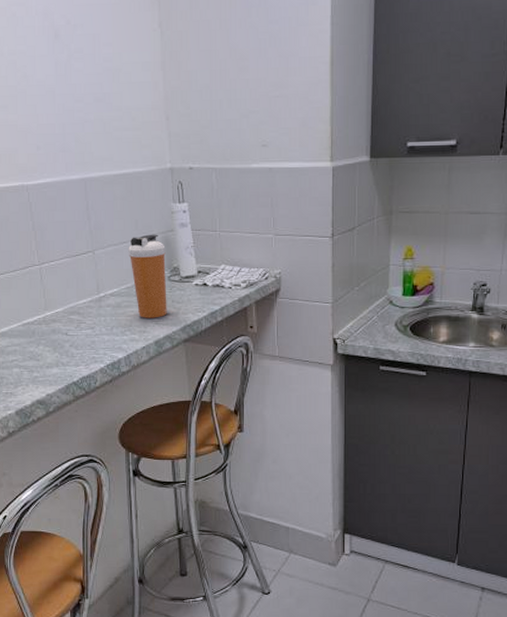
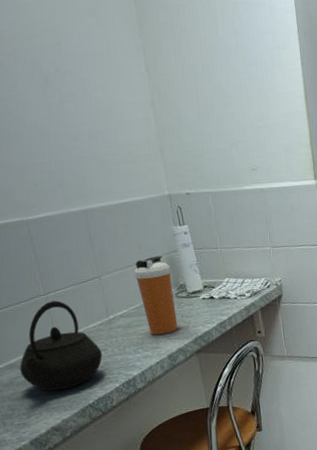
kettle: none [11,272,90,363] -> present [20,300,102,391]

